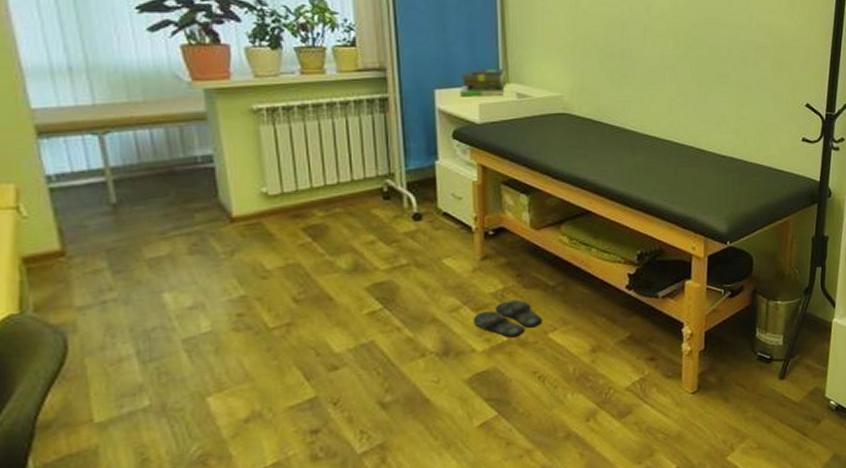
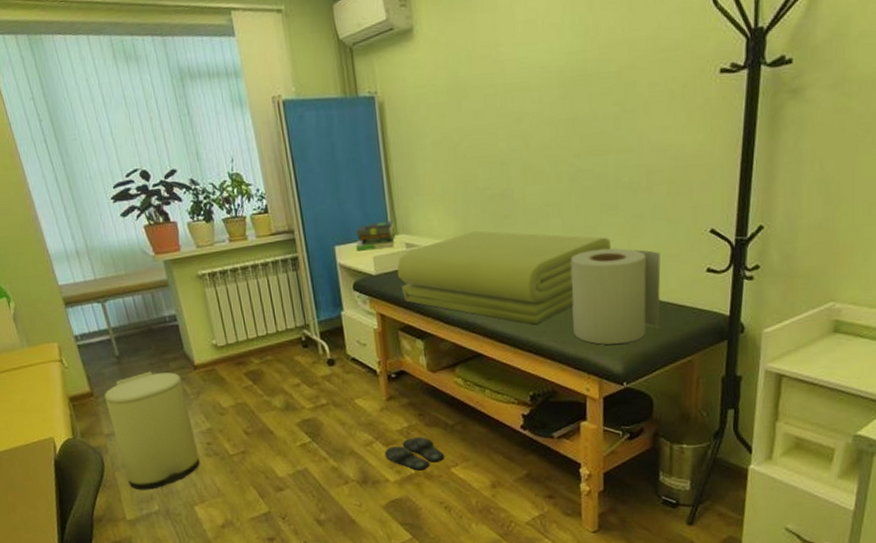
pedal bin: none [83,224,223,381] -> present [104,371,200,490]
towel: none [506,87,725,183] -> present [397,231,616,325]
paper towel roll: none [683,113,764,205] -> present [571,248,661,345]

